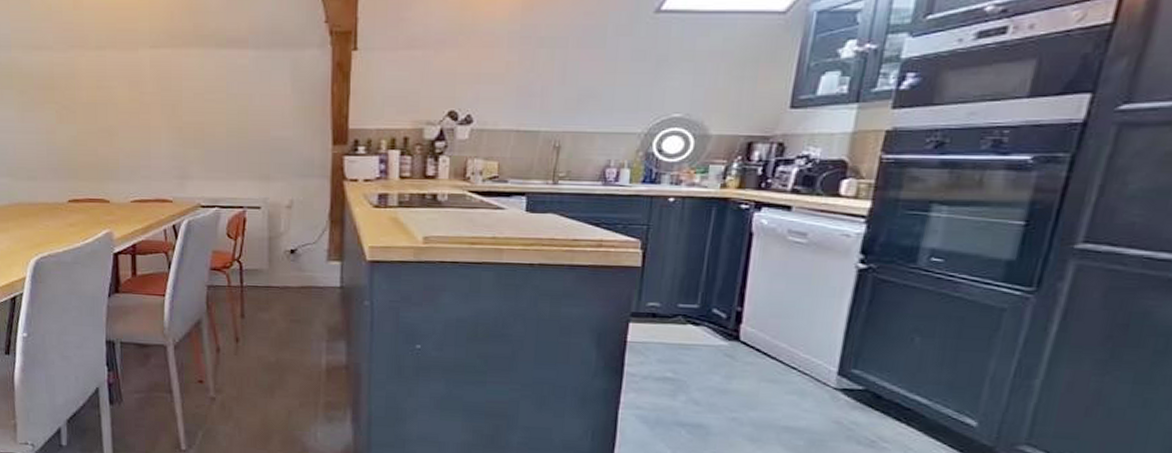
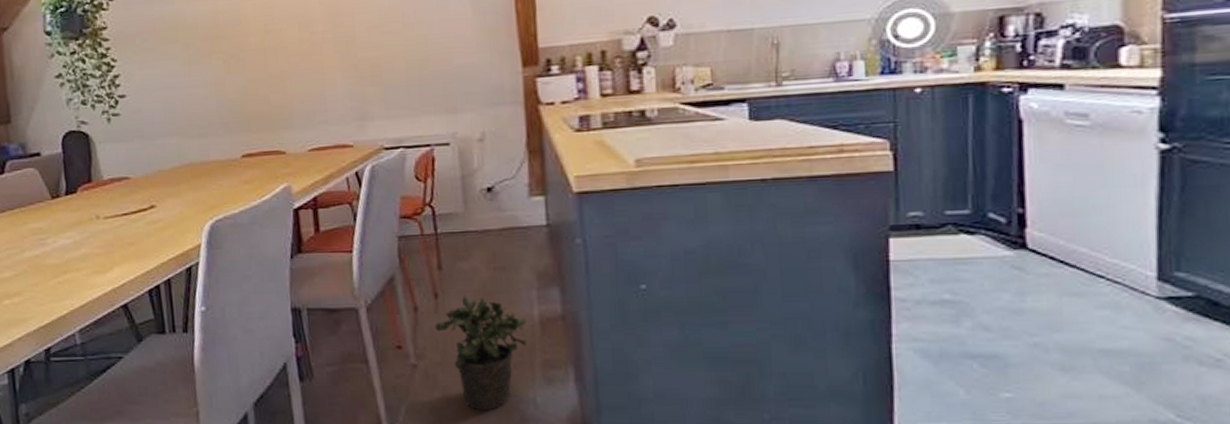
potted plant: none [234,341,314,441] -> present [434,295,526,411]

